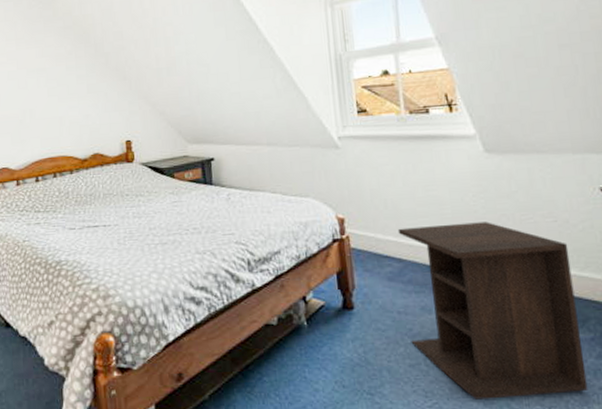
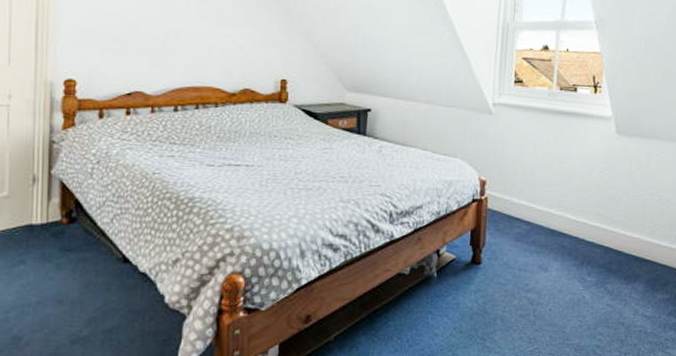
nightstand: present [397,222,588,400] -> none [525,194,665,346]

